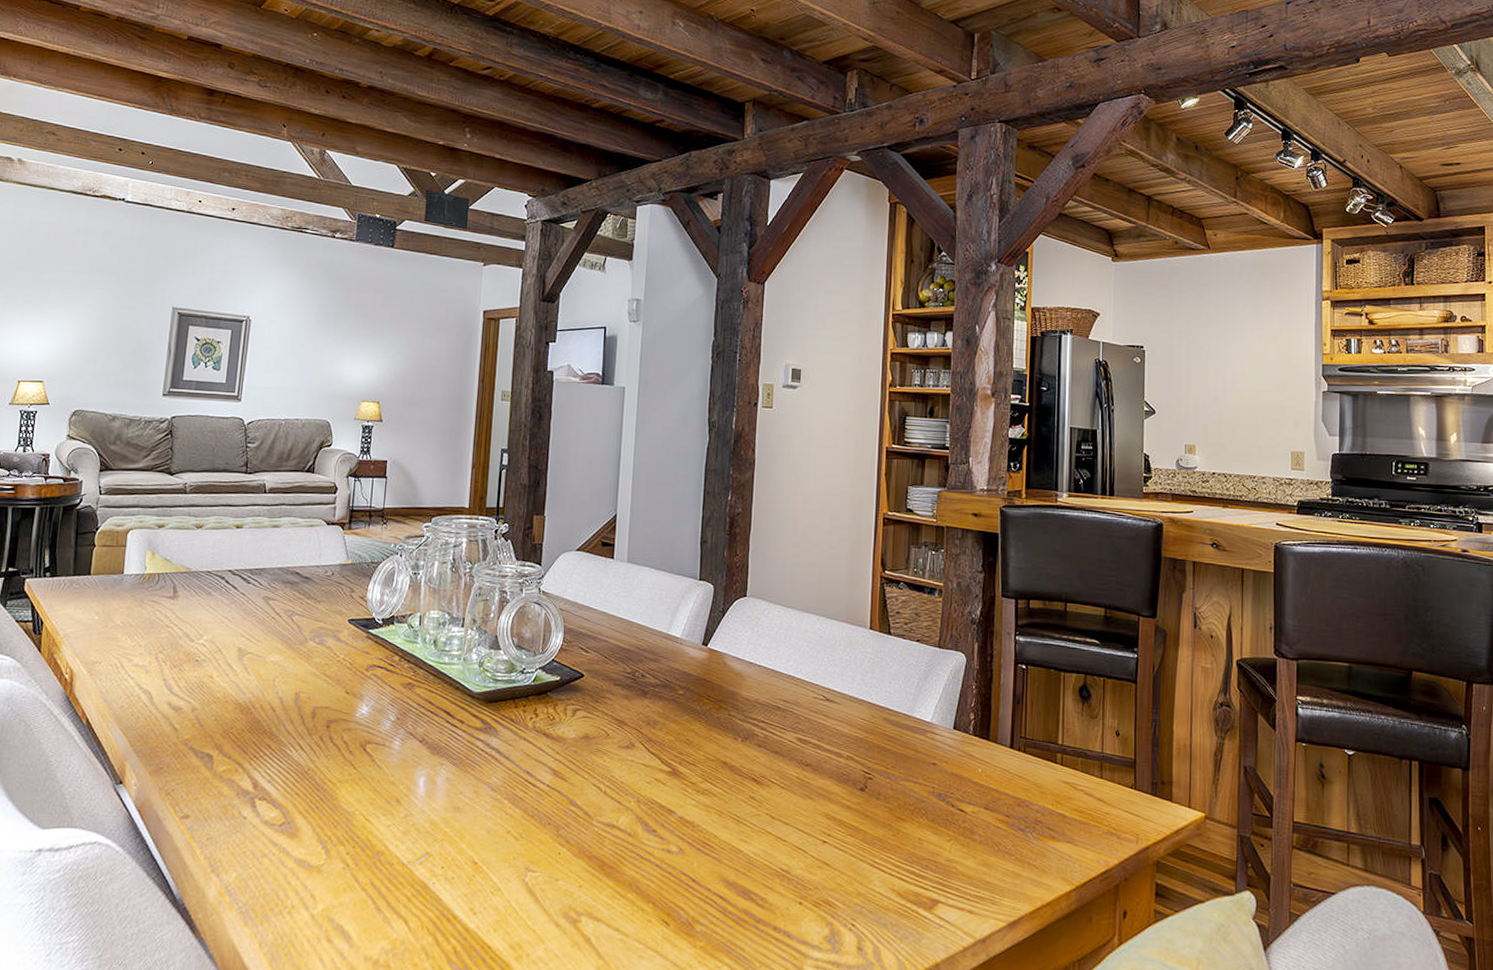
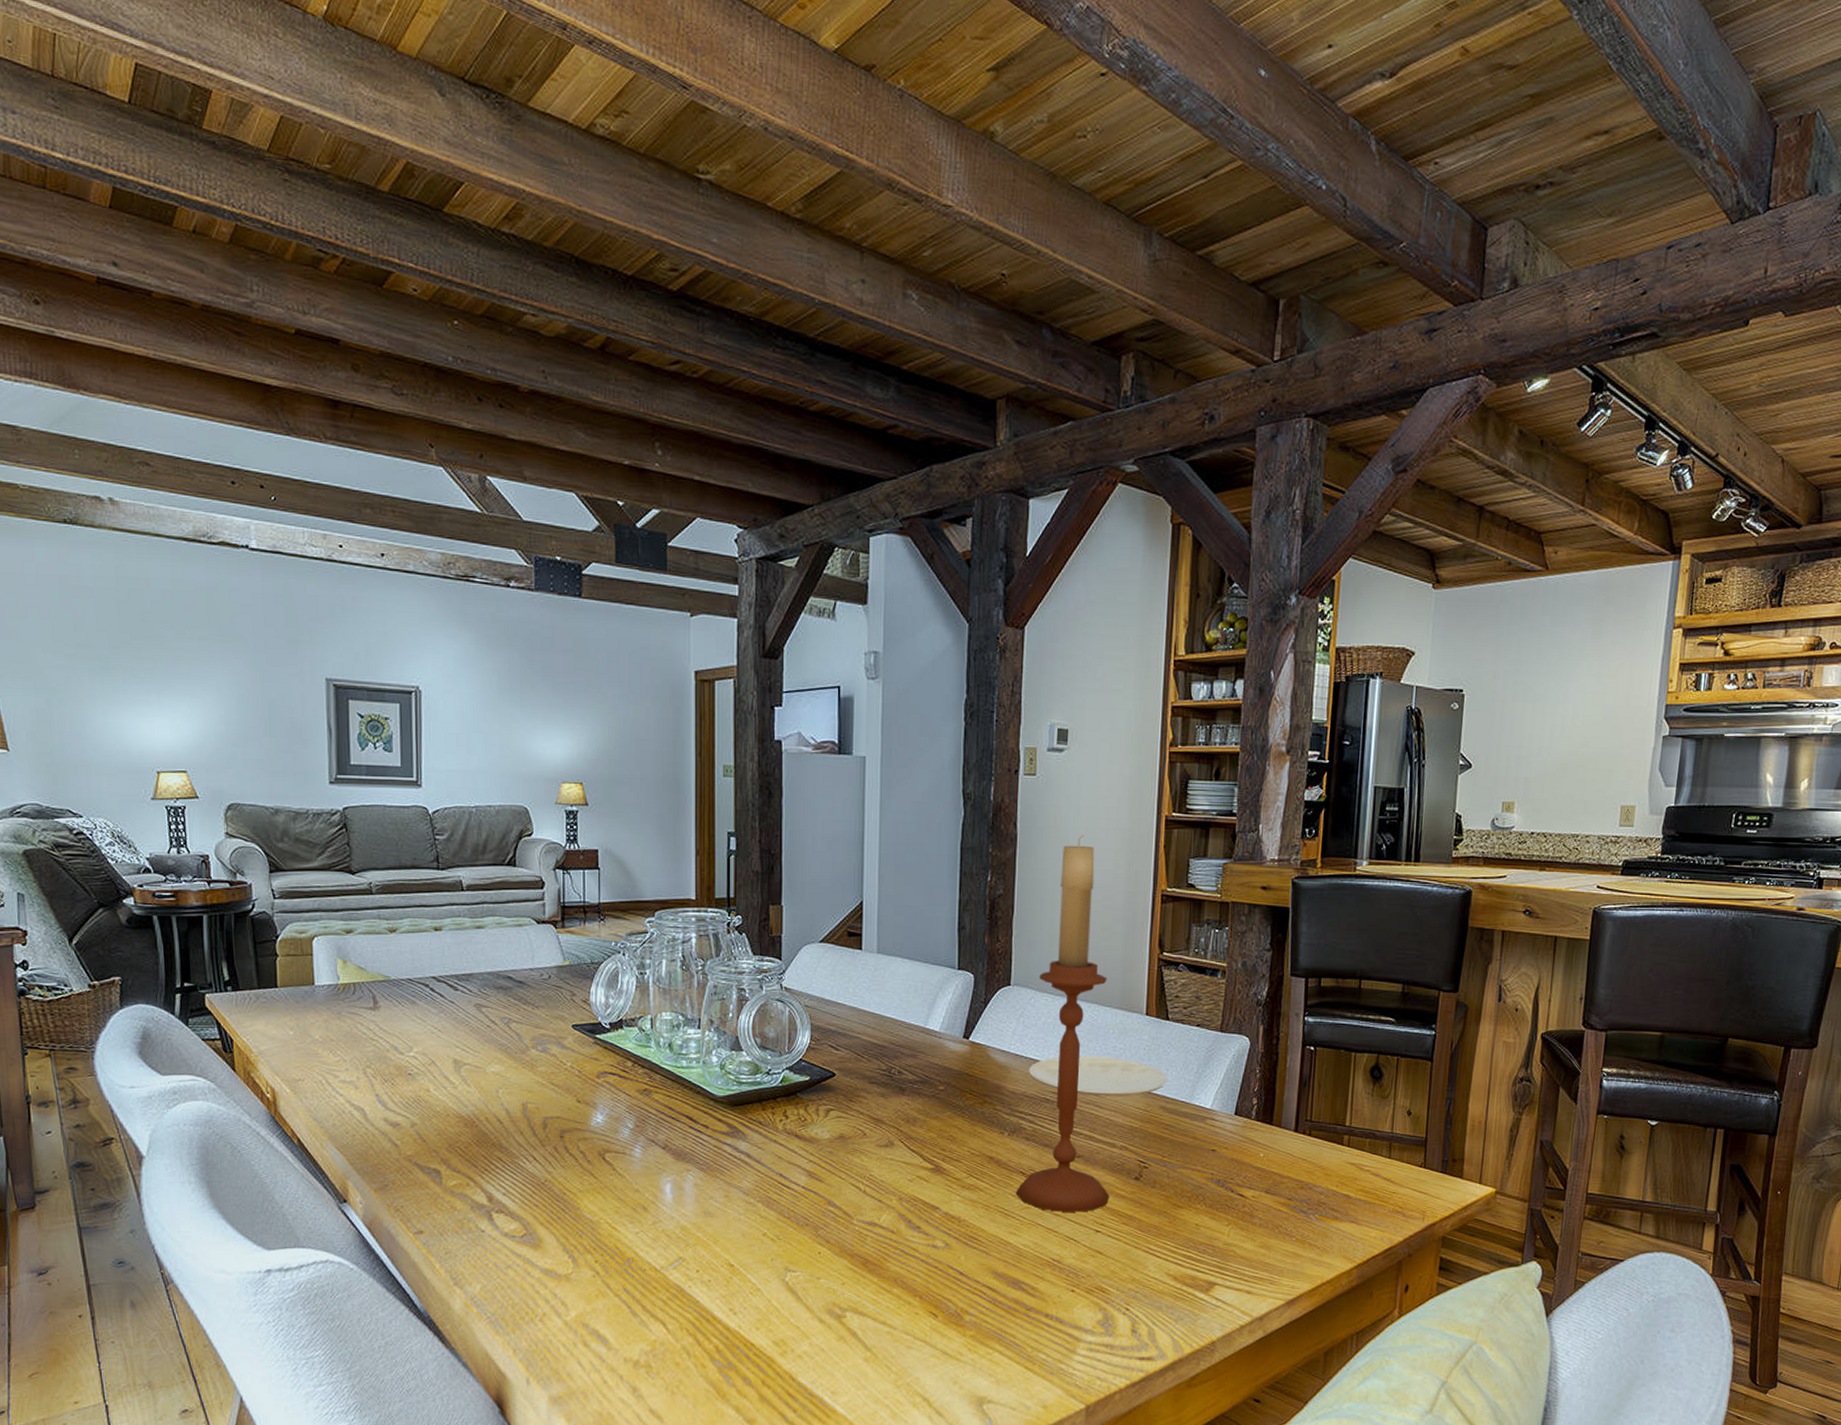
candlestick: none [747,461,836,821] -> present [1015,835,1109,1212]
plate: none [762,666,891,707] -> present [1029,1056,1168,1097]

